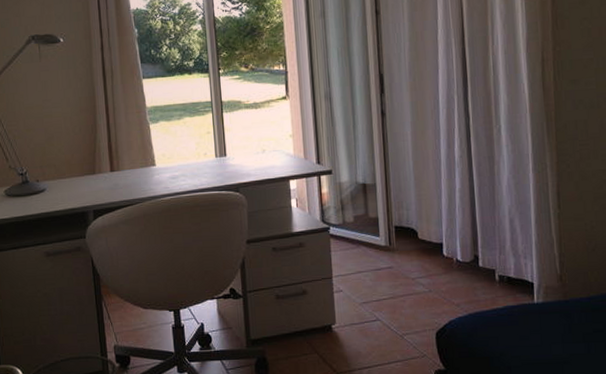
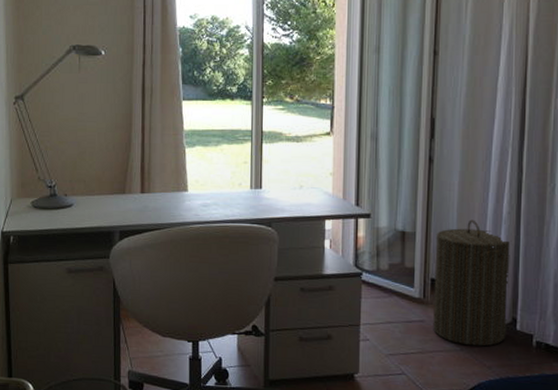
laundry hamper: none [395,166,470,287] -> present [433,219,512,347]

